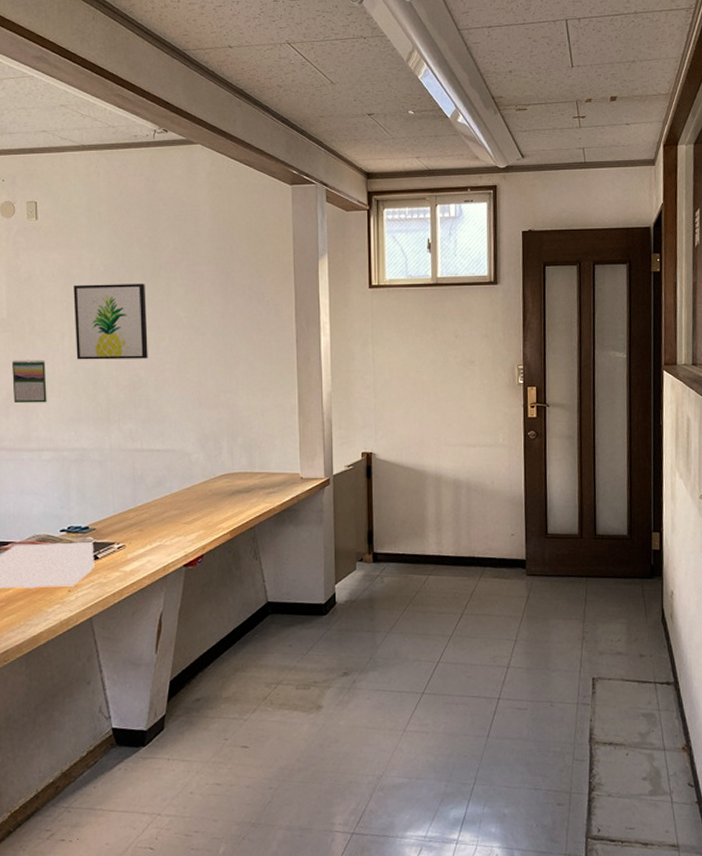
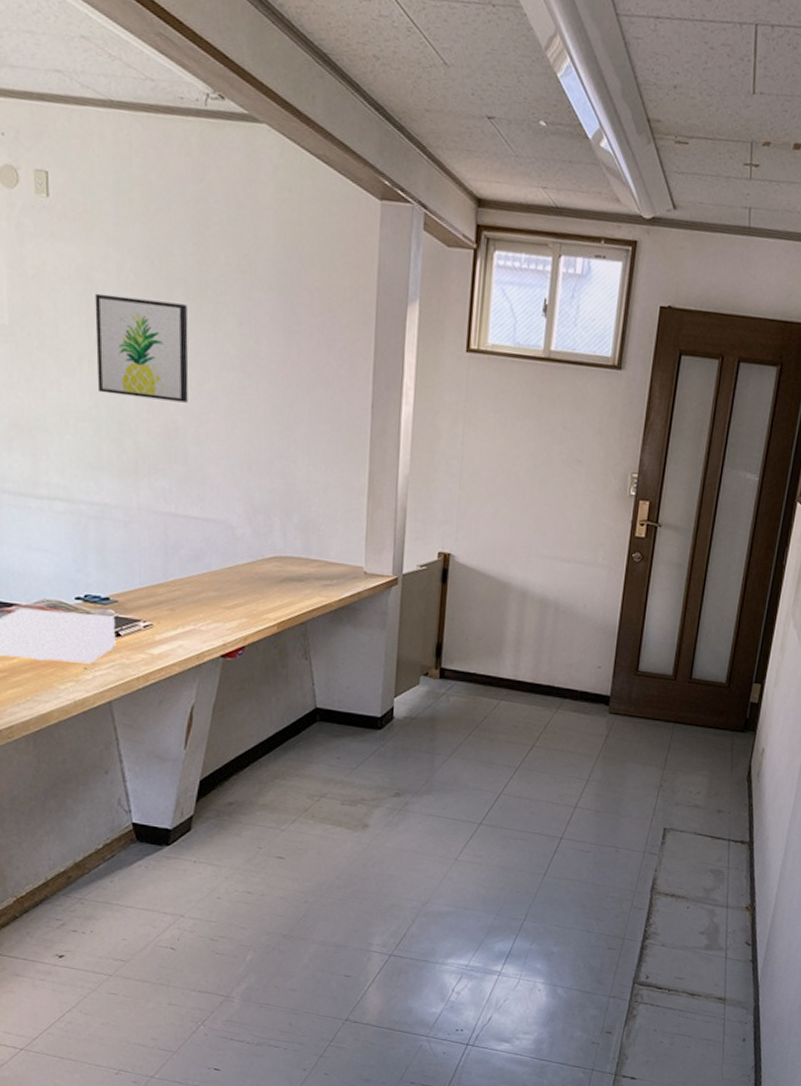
calendar: present [12,360,47,404] -> none [16,381,60,441]

